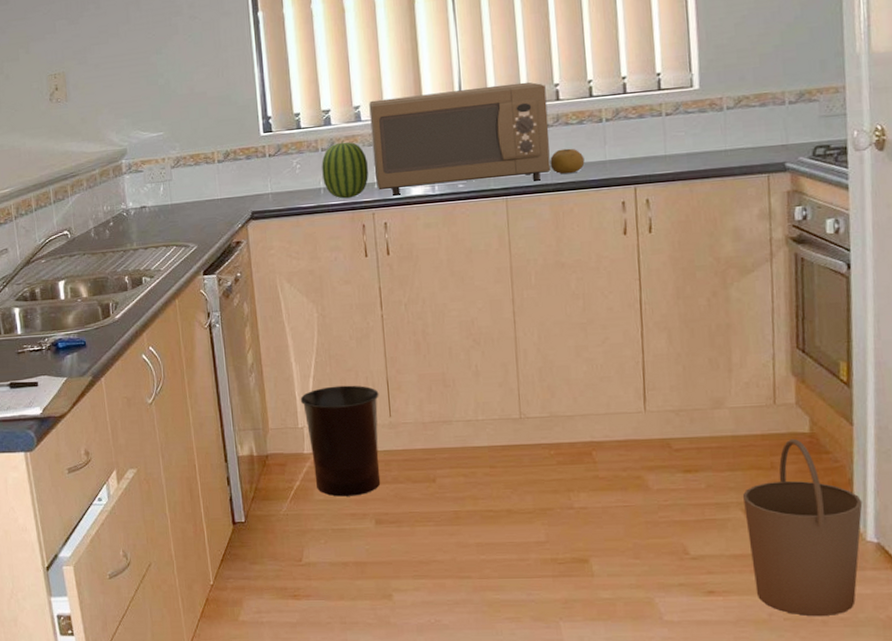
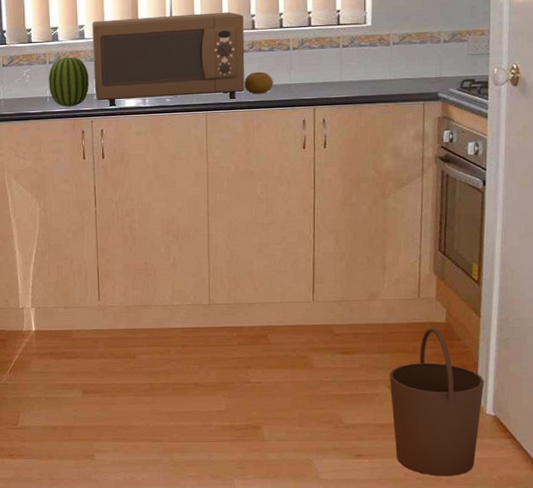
waste bin: present [300,385,381,497] -> none [22,272,90,369]

